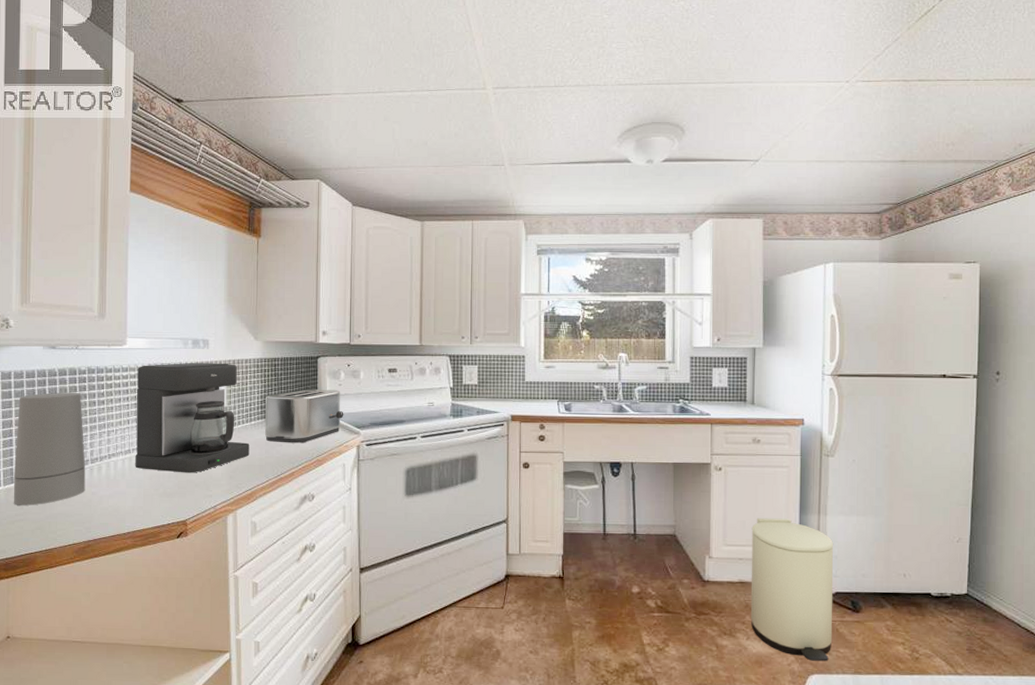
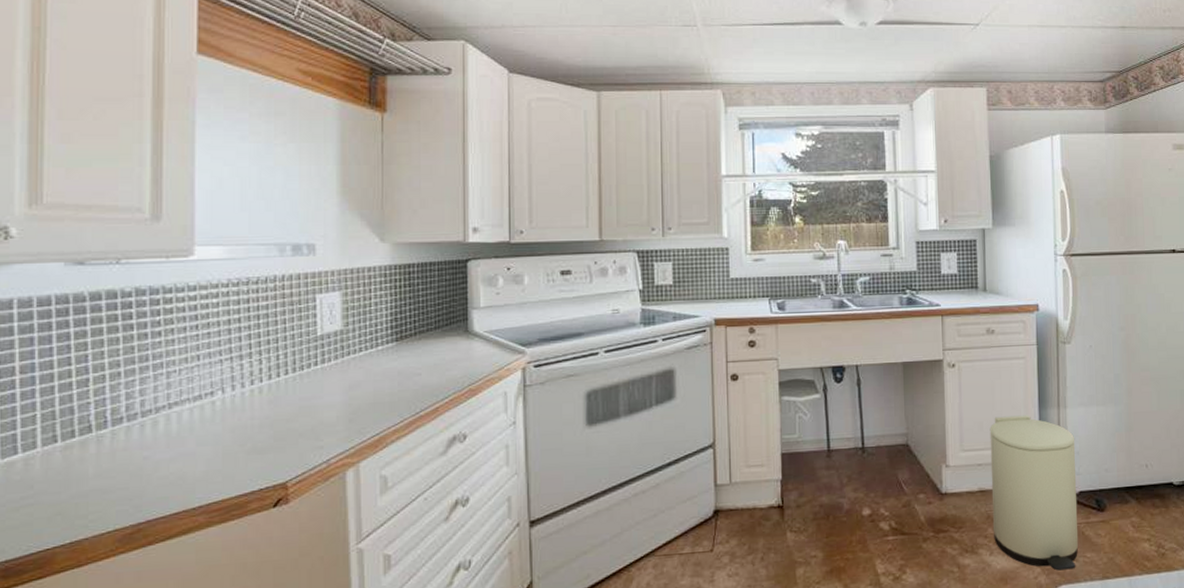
canister: present [13,392,86,506] -> none [17,322,133,485]
coffee maker: present [135,362,250,473] -> none [209,273,376,420]
toaster: present [264,388,344,444] -> none [396,300,504,372]

